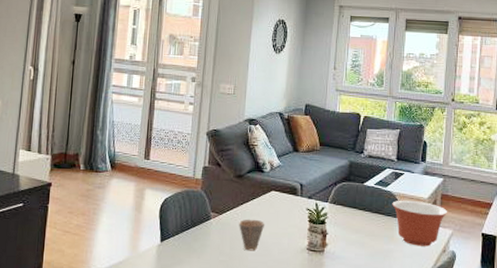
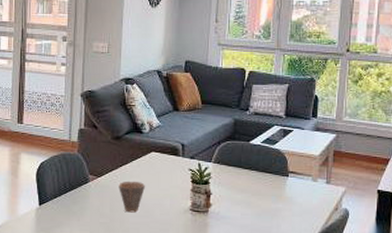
mixing bowl: present [392,200,448,247] -> none [280,158,341,205]

